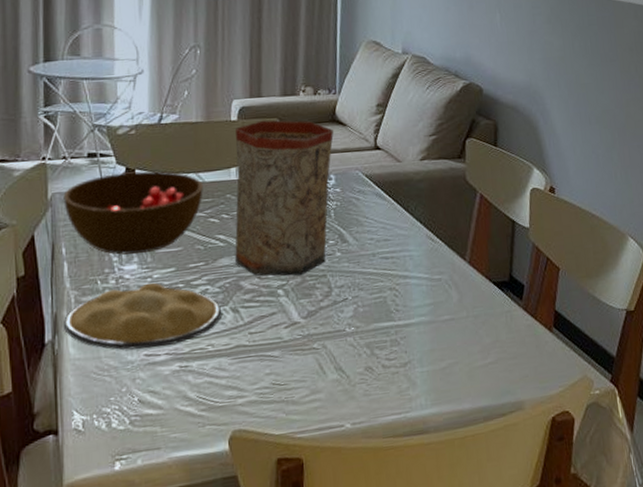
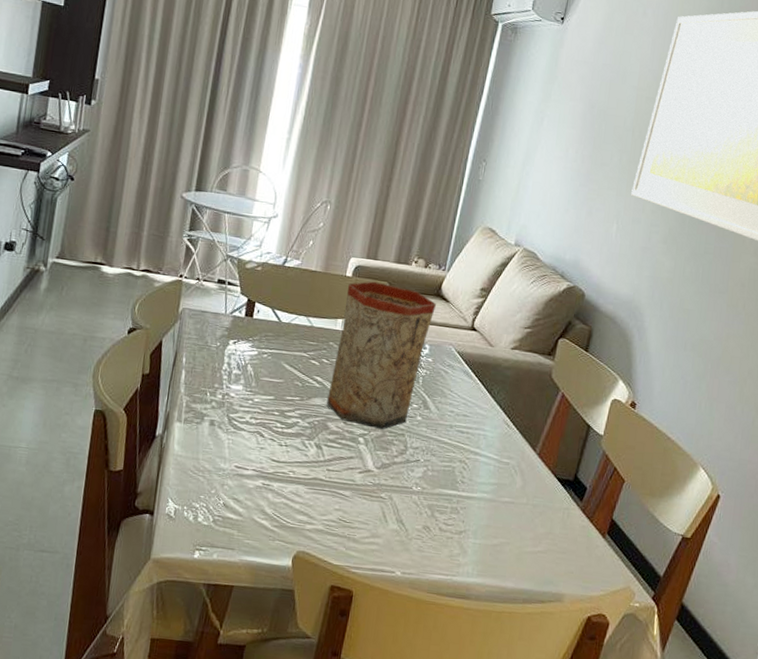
bowl: present [63,171,203,255] -> none [191,301,311,378]
plate: present [64,283,222,350] -> none [173,403,307,464]

